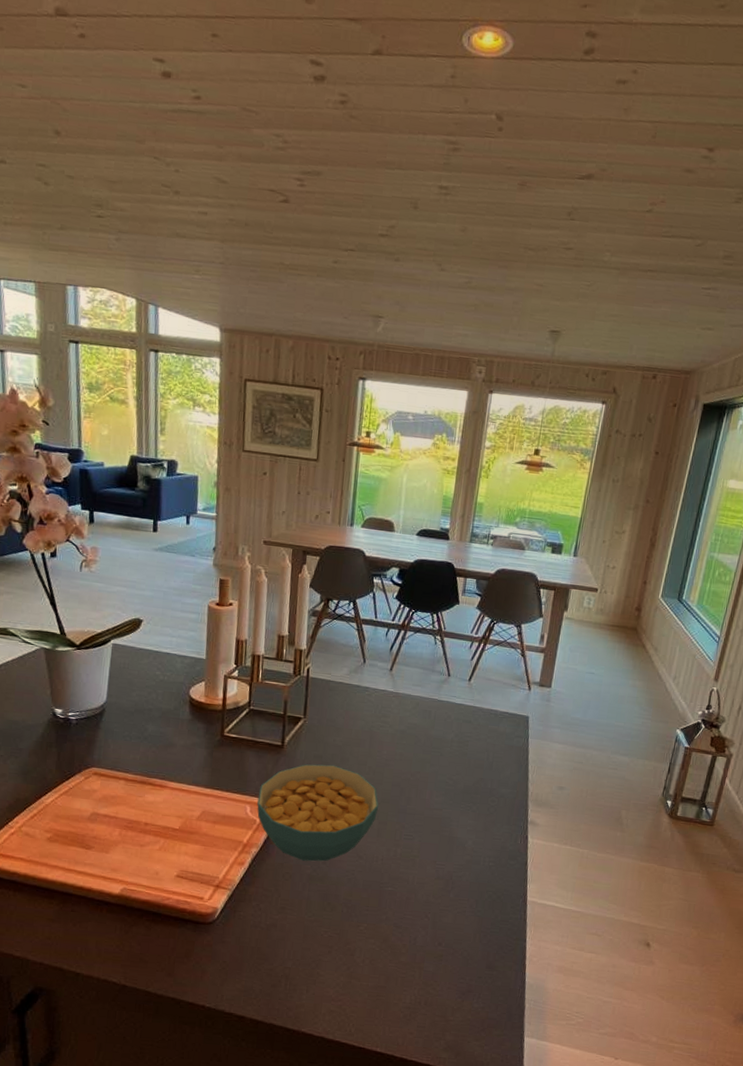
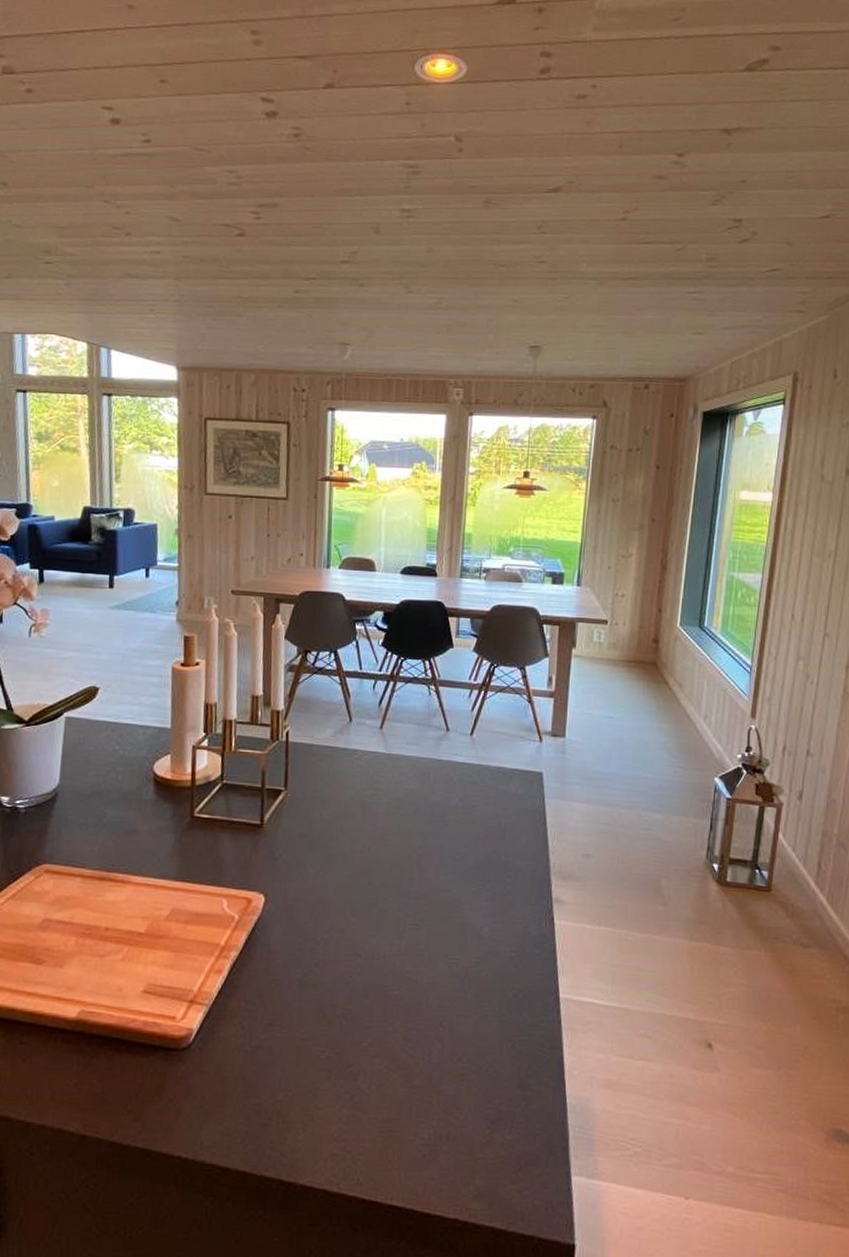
cereal bowl: present [257,764,379,862] -> none [235,844,377,964]

